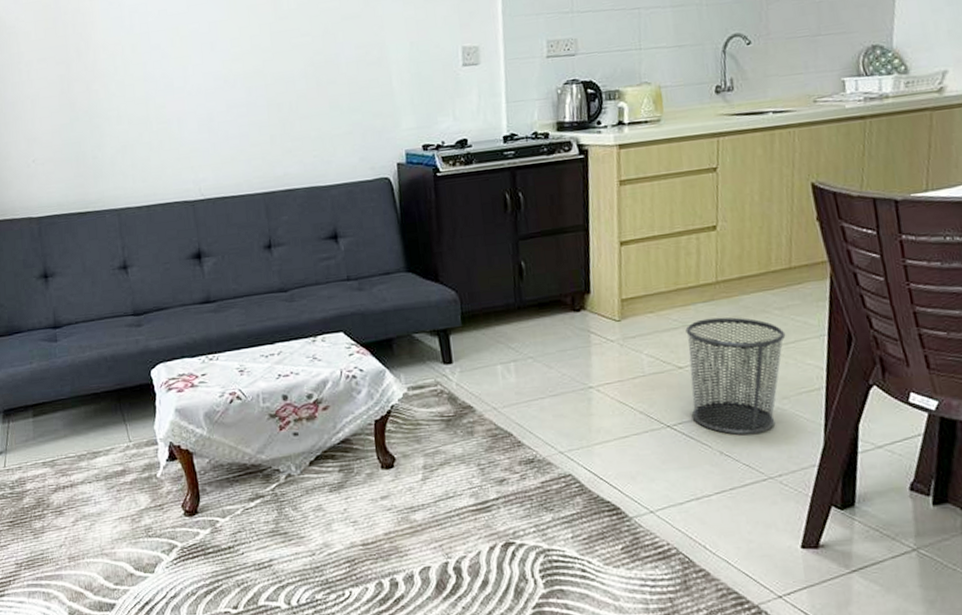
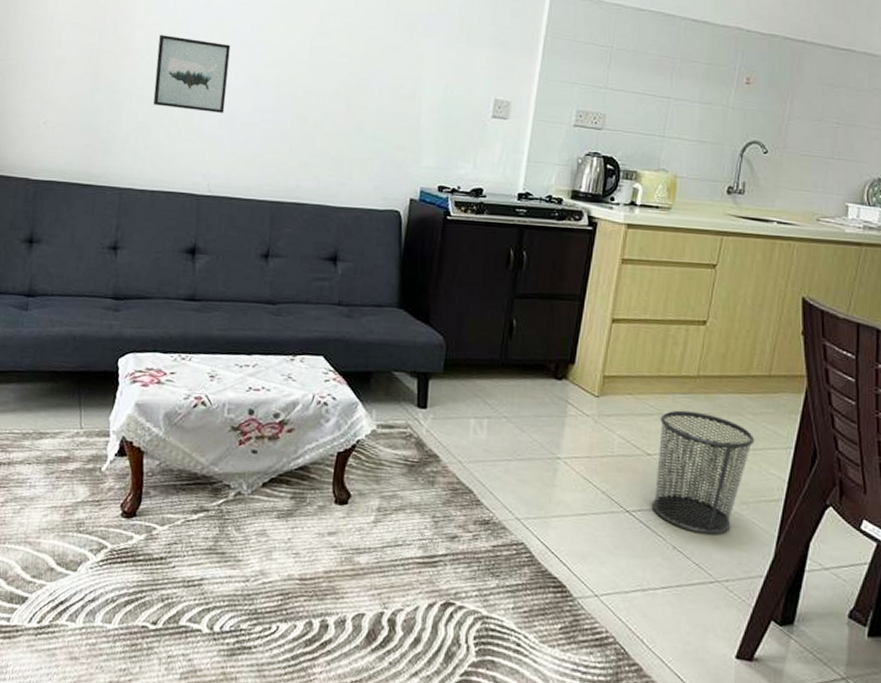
wall art: none [122,48,200,123] -> present [153,35,231,113]

